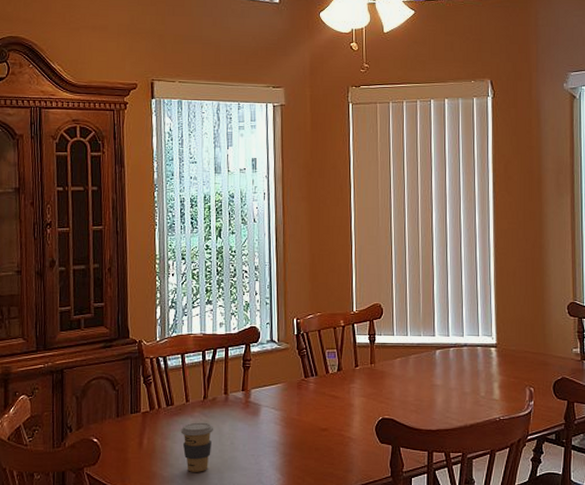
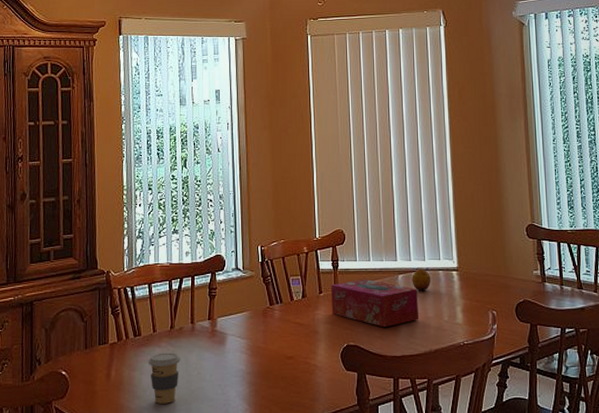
tissue box: none [367,354,456,402] -> present [330,279,419,328]
fruit: none [449,344,469,367] -> present [412,268,431,291]

